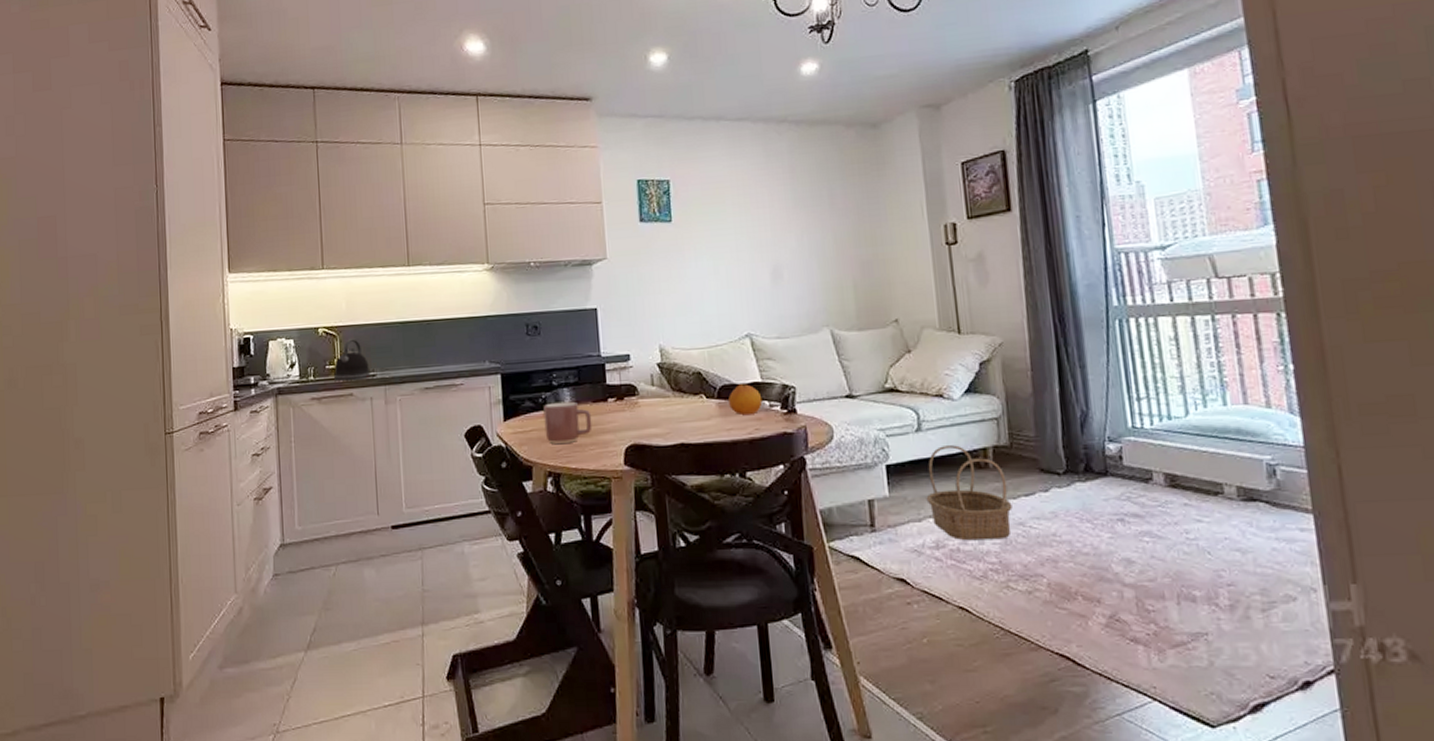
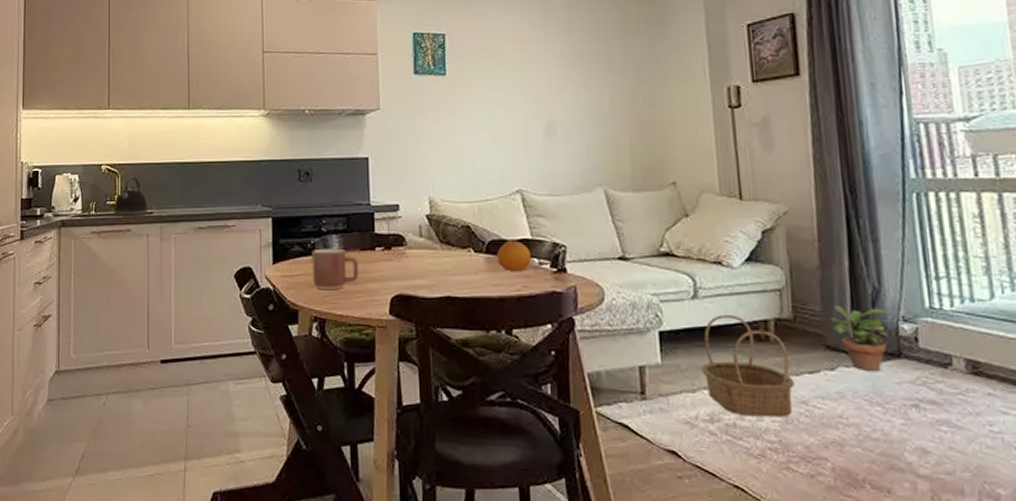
potted plant: none [1044,430,1096,490] -> present [831,306,888,371]

